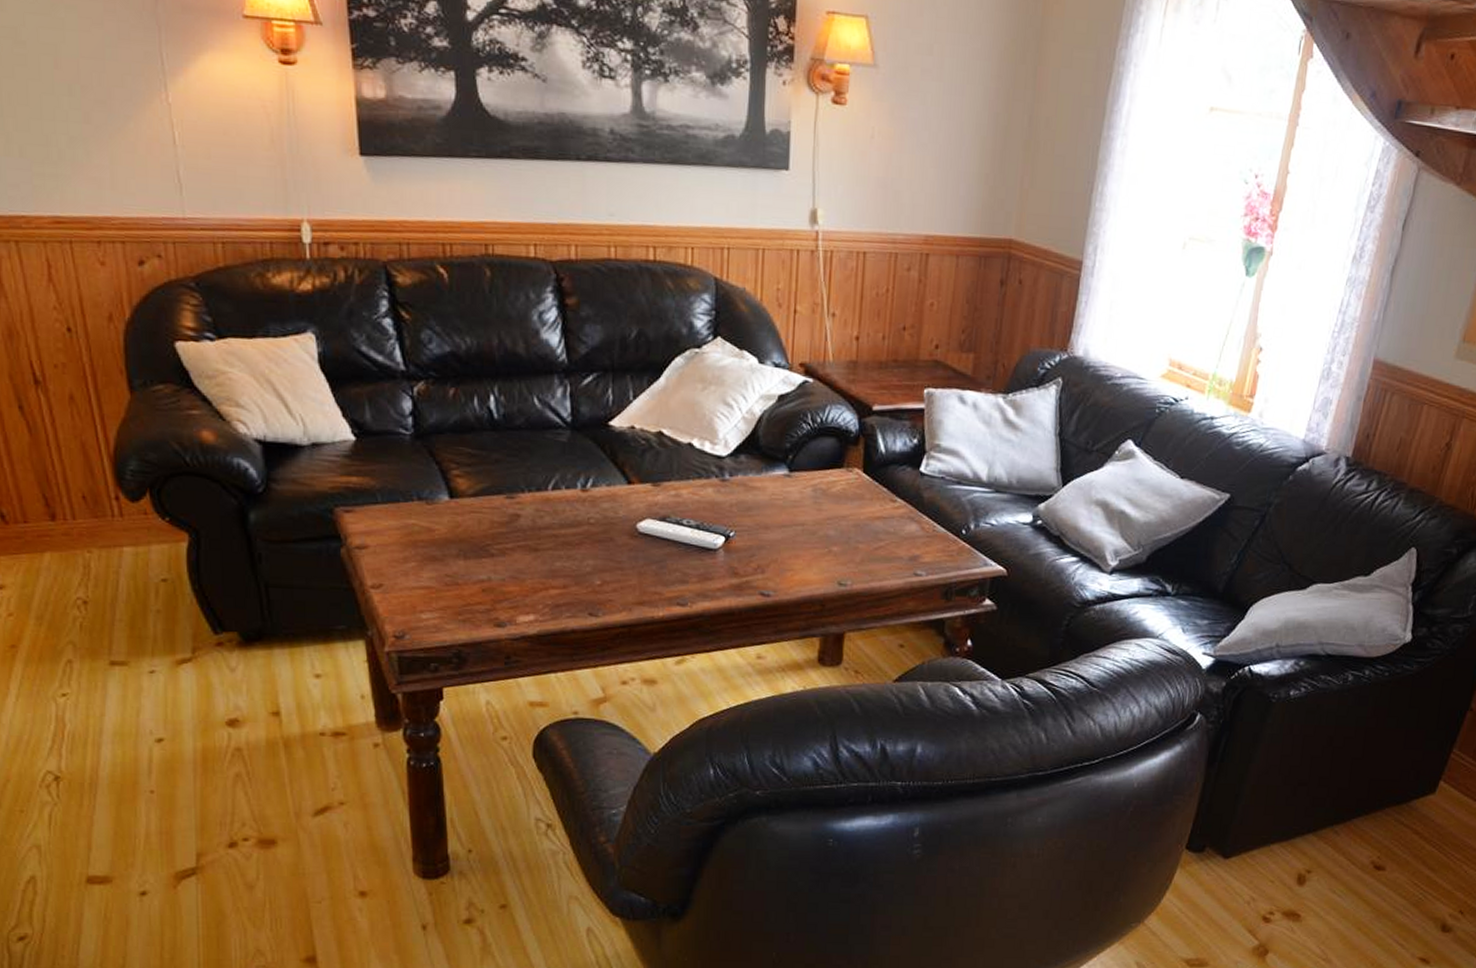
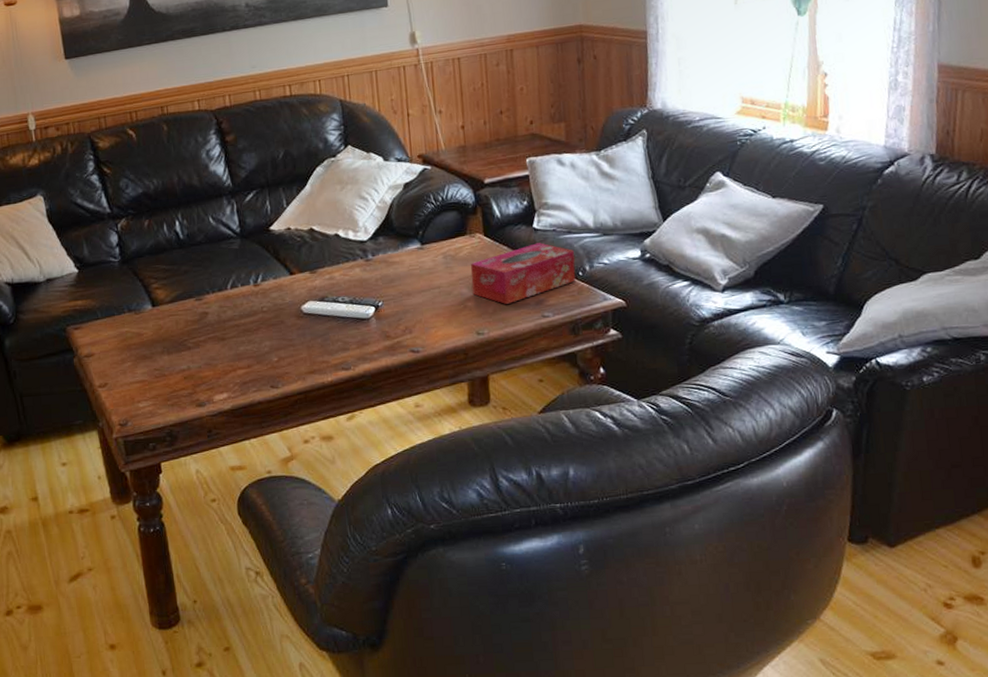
tissue box: none [840,489,960,555] -> present [470,242,576,304]

